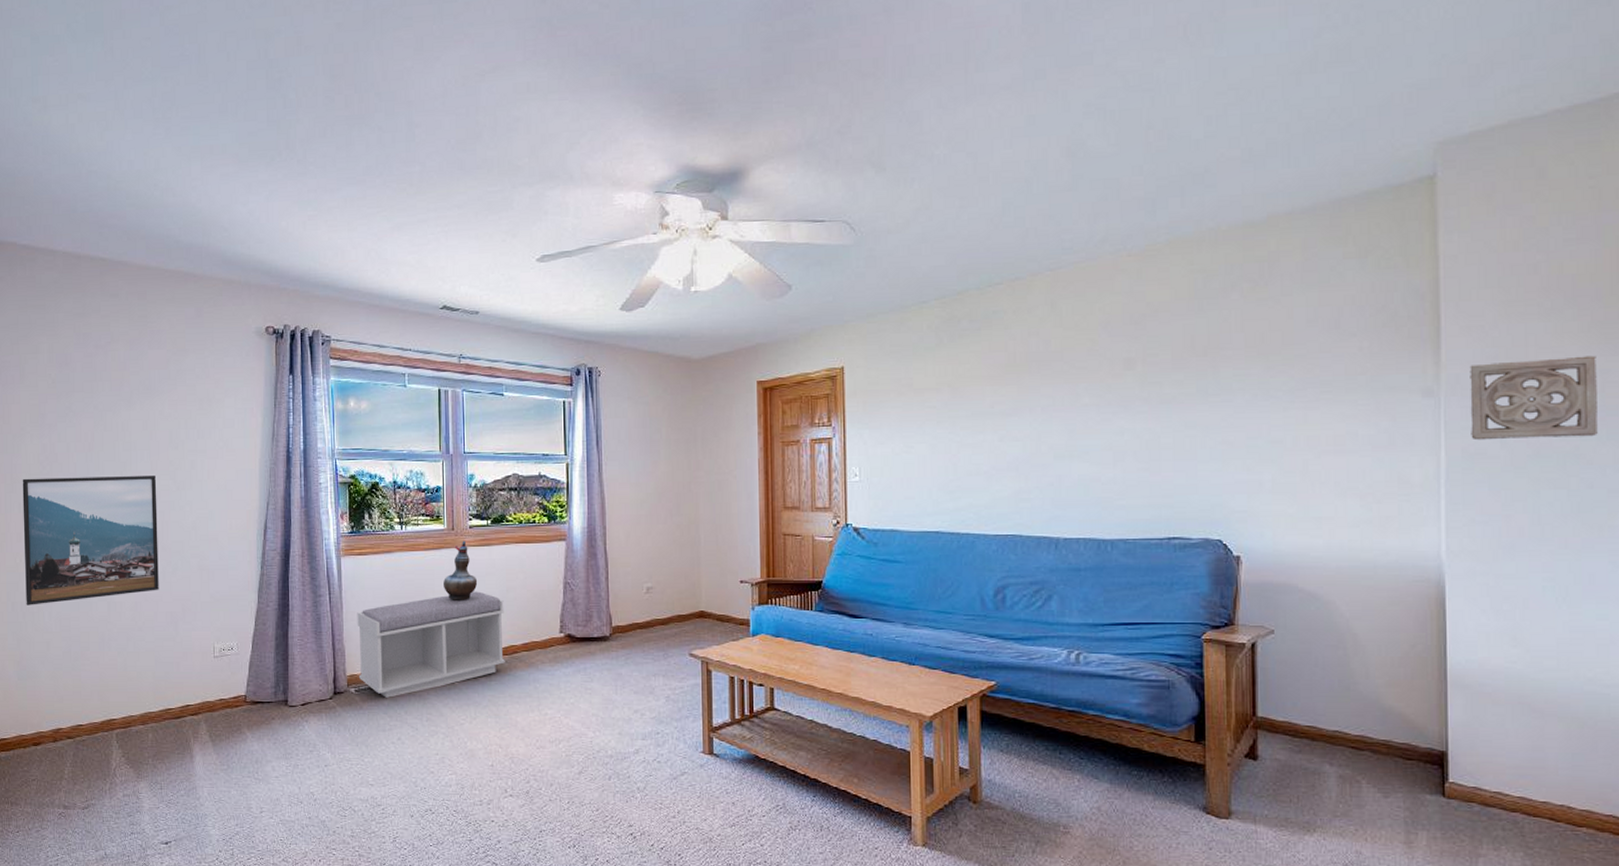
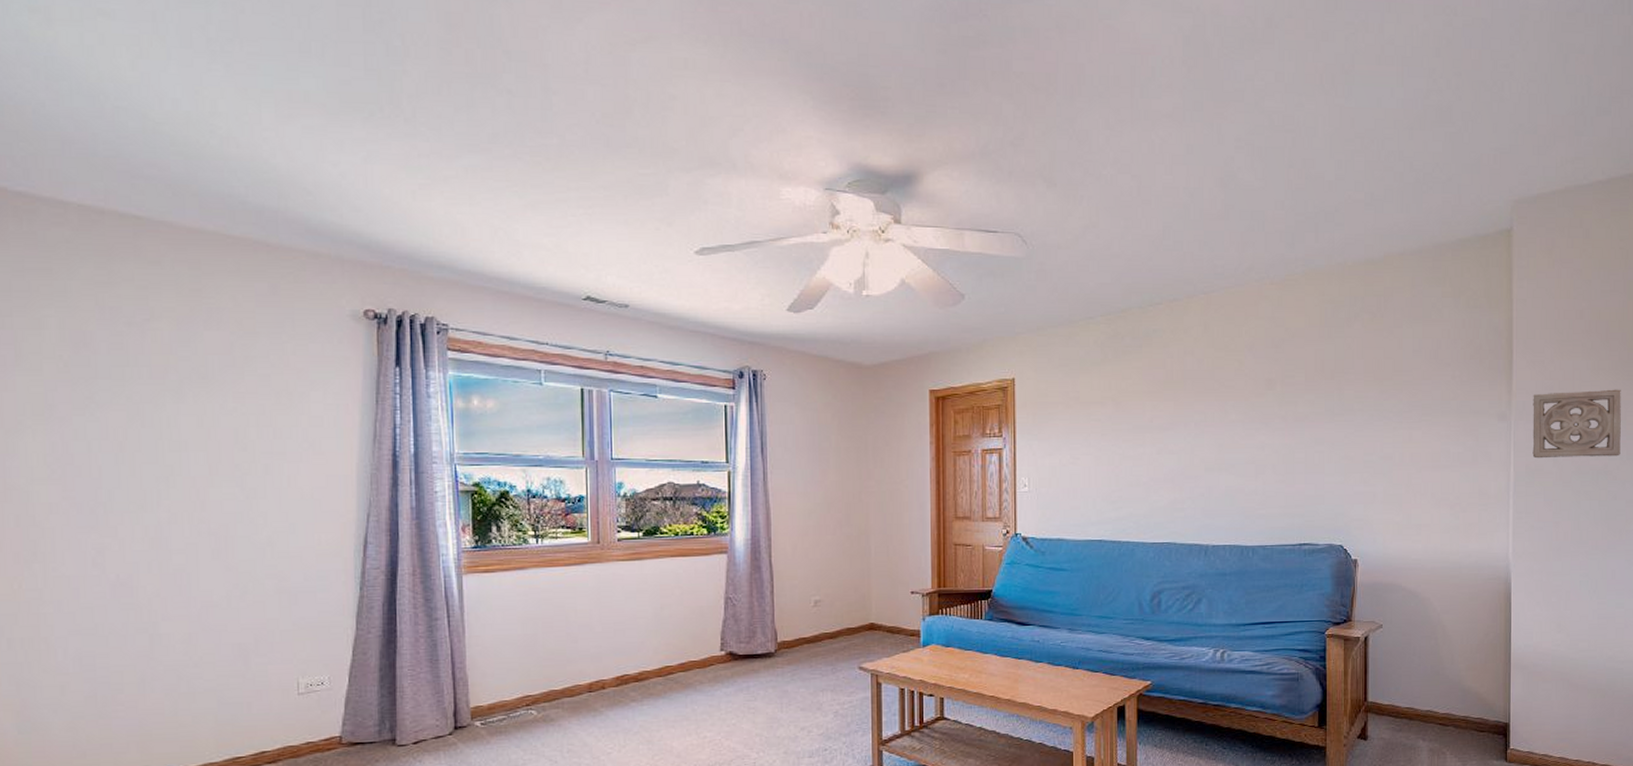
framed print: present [22,476,159,605] -> none [20,482,222,642]
bench: present [357,591,505,698] -> none [482,609,659,730]
decorative vase: present [444,540,478,600] -> none [587,554,628,620]

